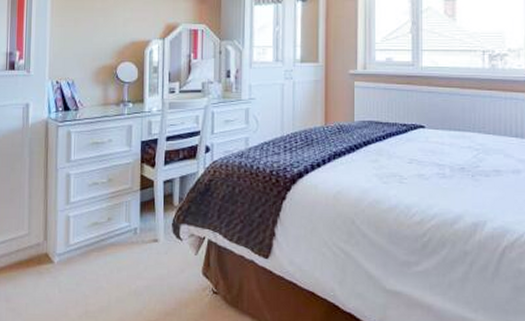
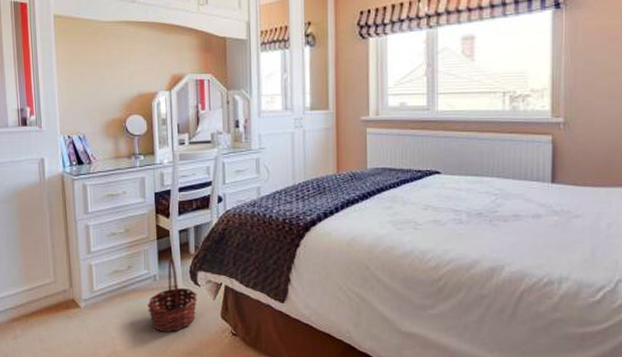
basket: none [125,210,179,291] -> present [147,258,198,333]

